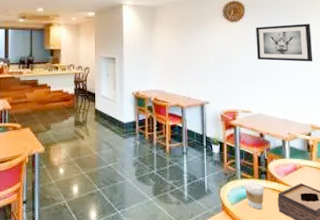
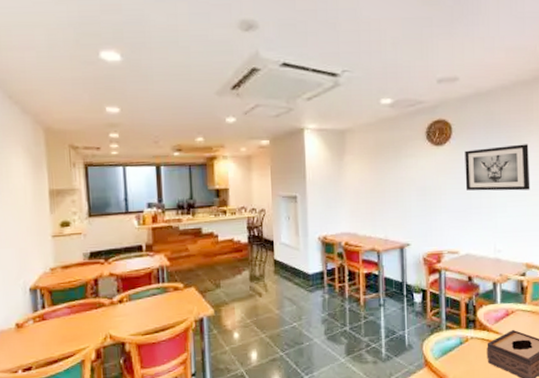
coffee cup: present [244,181,264,210] -> none [449,331,472,363]

